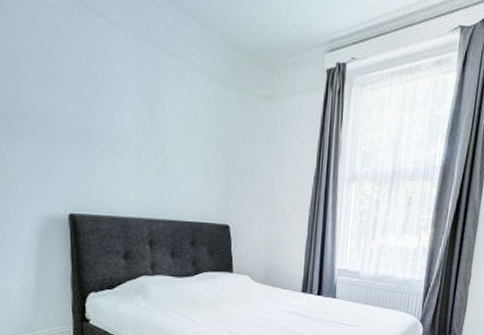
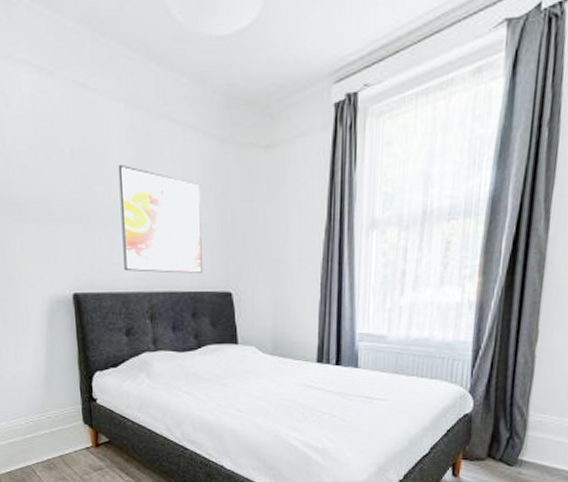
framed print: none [123,92,206,205] -> present [118,164,202,274]

